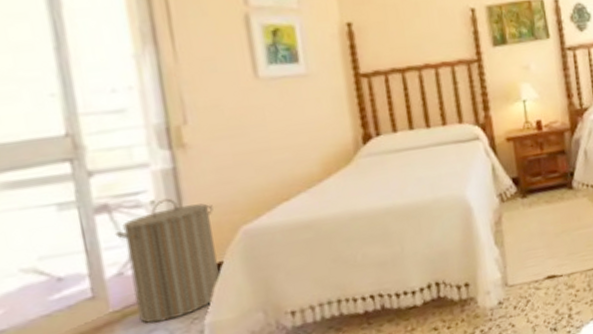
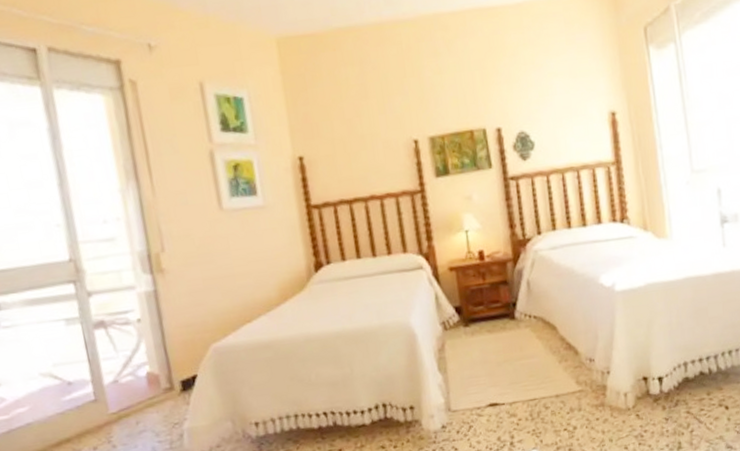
laundry hamper: present [115,198,219,323] -> none [110,317,195,425]

